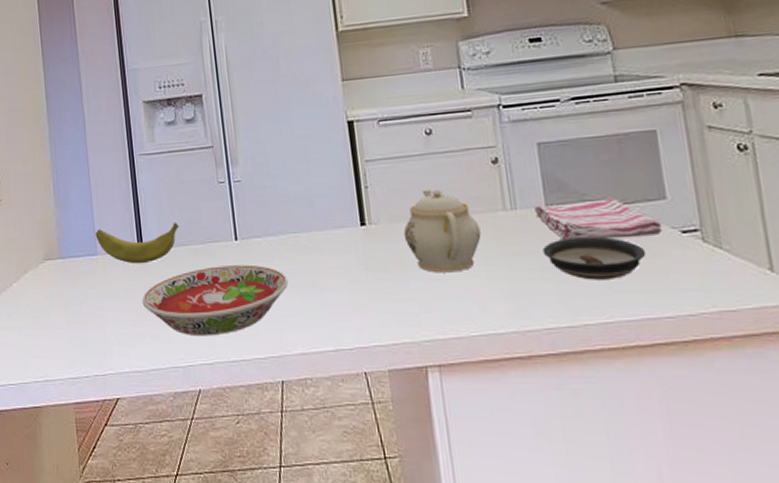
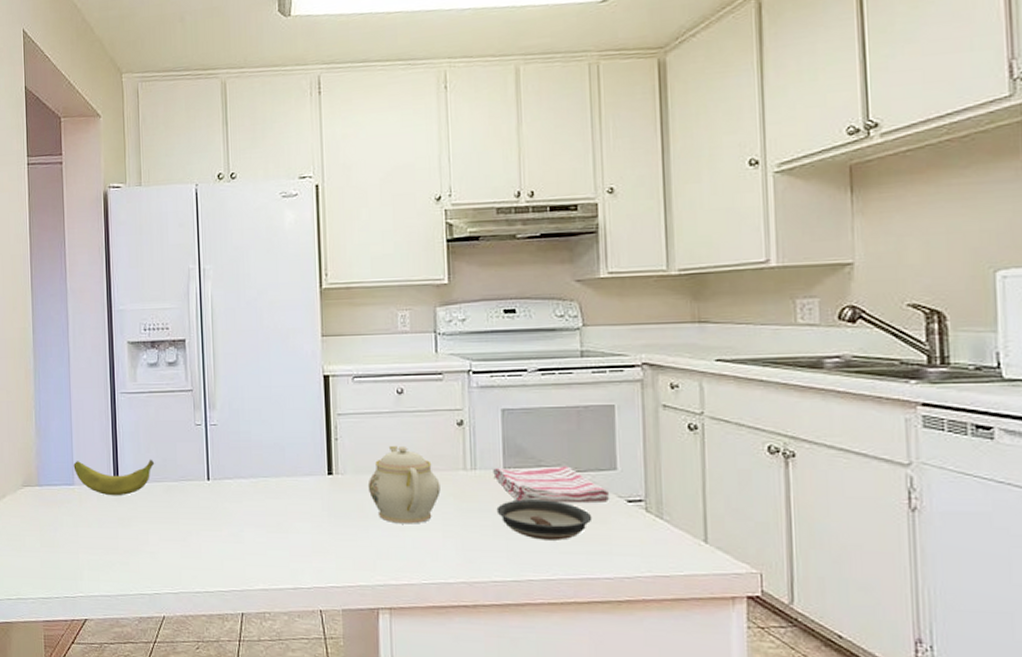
bowl: present [142,264,288,337] -> none [114,503,255,568]

